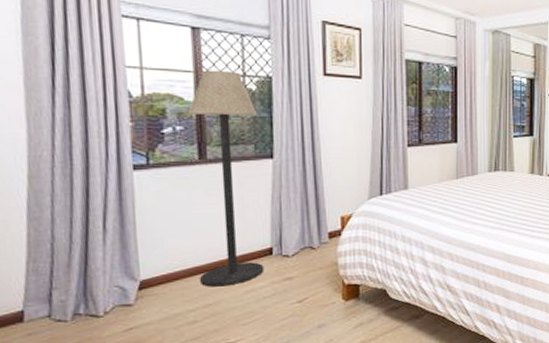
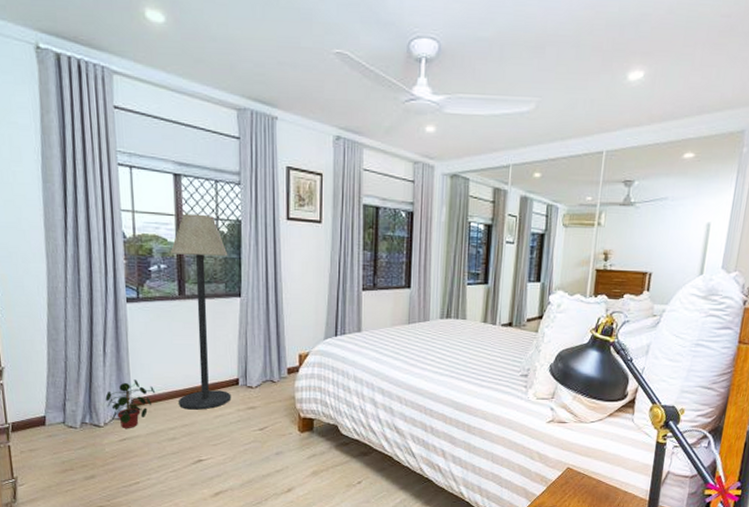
potted plant: none [105,258,171,316] -> present [105,380,156,428]

